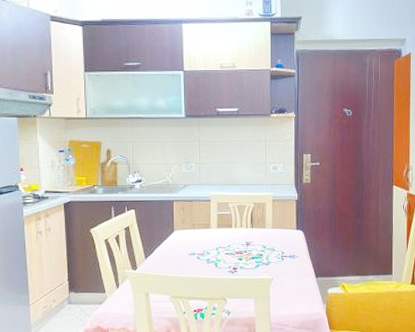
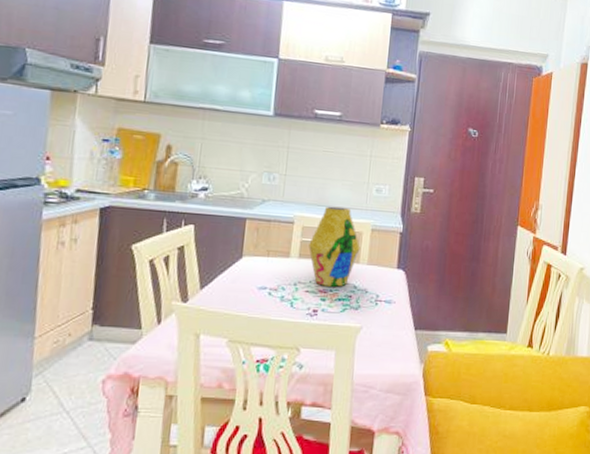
vase: none [224,184,265,249] -> present [309,206,360,287]

